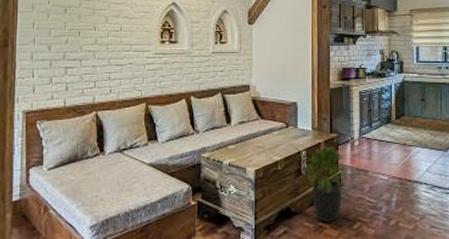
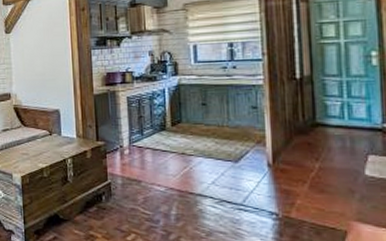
potted plant: present [305,146,351,222] -> none [72,154,122,231]

